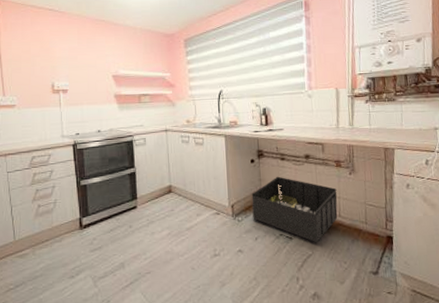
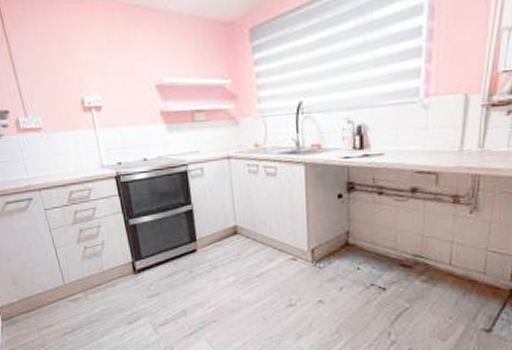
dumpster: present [251,176,338,243] -> none [337,215,450,295]

